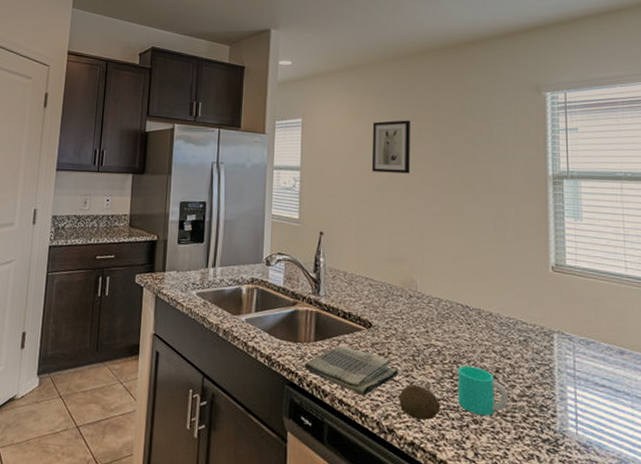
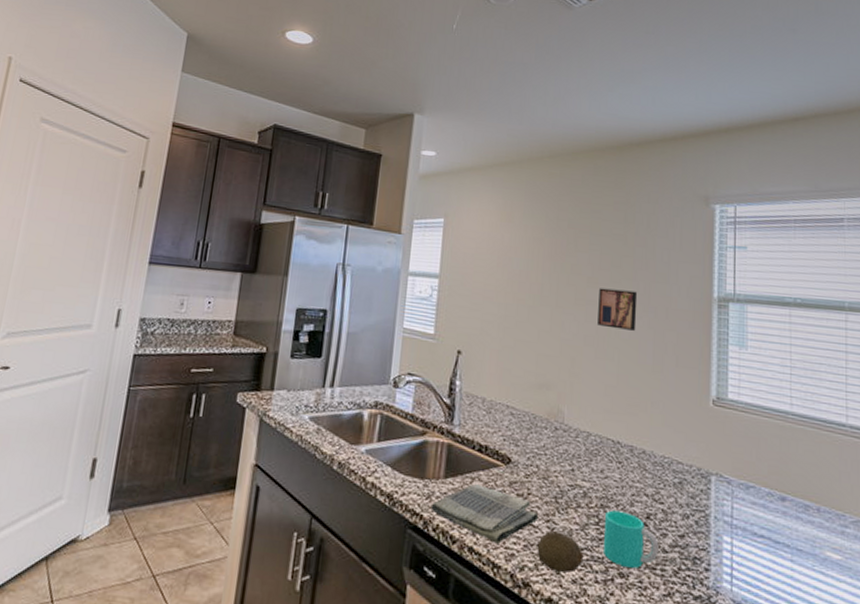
wall art: present [371,120,410,174] -> none [520,226,566,288]
wall art: none [443,172,478,208] -> present [597,288,638,331]

